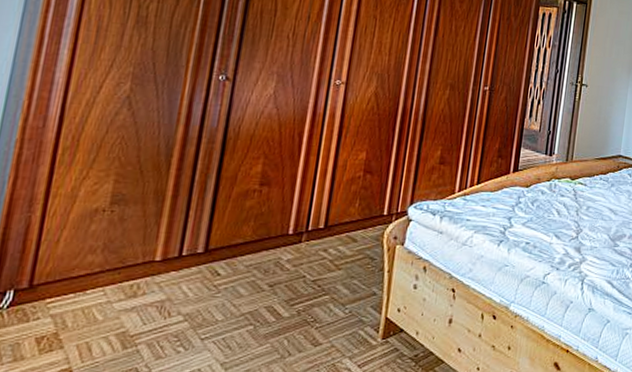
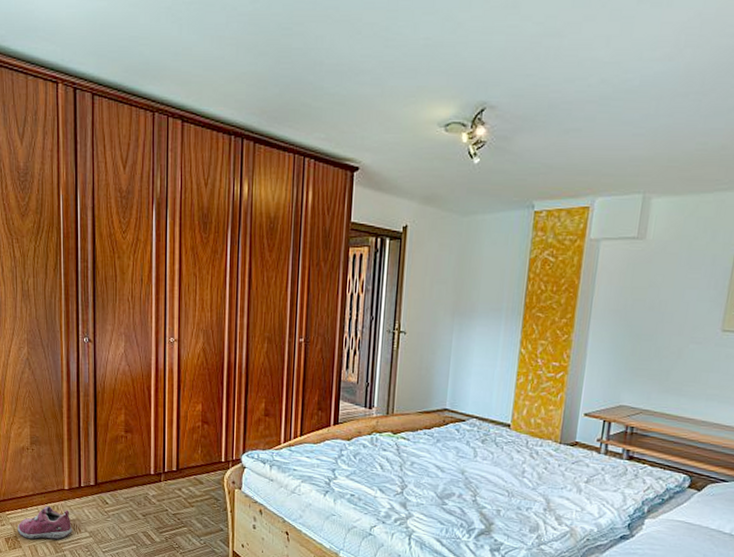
shoe: none [61,285,158,335] -> present [17,505,73,540]

